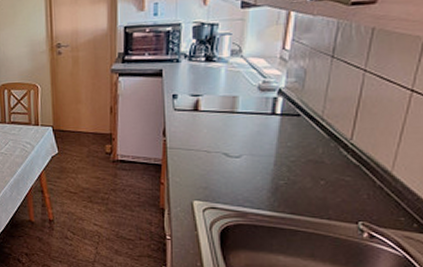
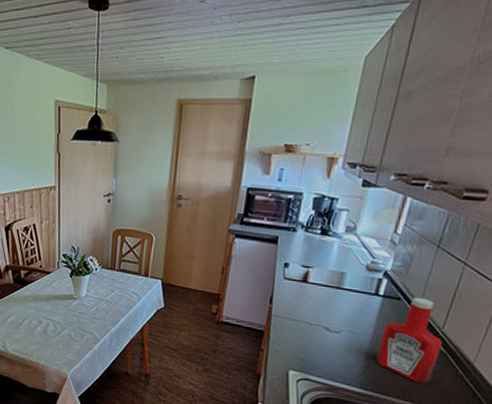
ketchup bottle: none [284,110,355,199] -> present [376,297,444,384]

